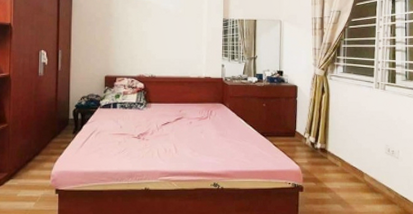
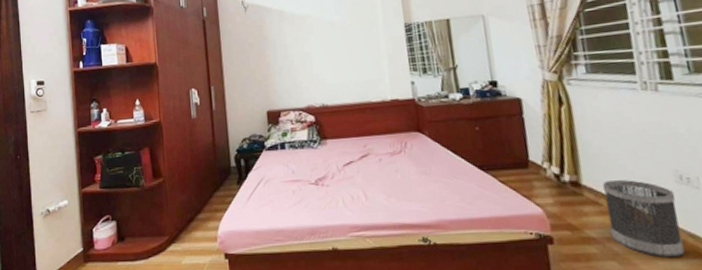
wastebasket: none [340,150,384,203] -> present [602,180,685,257]

